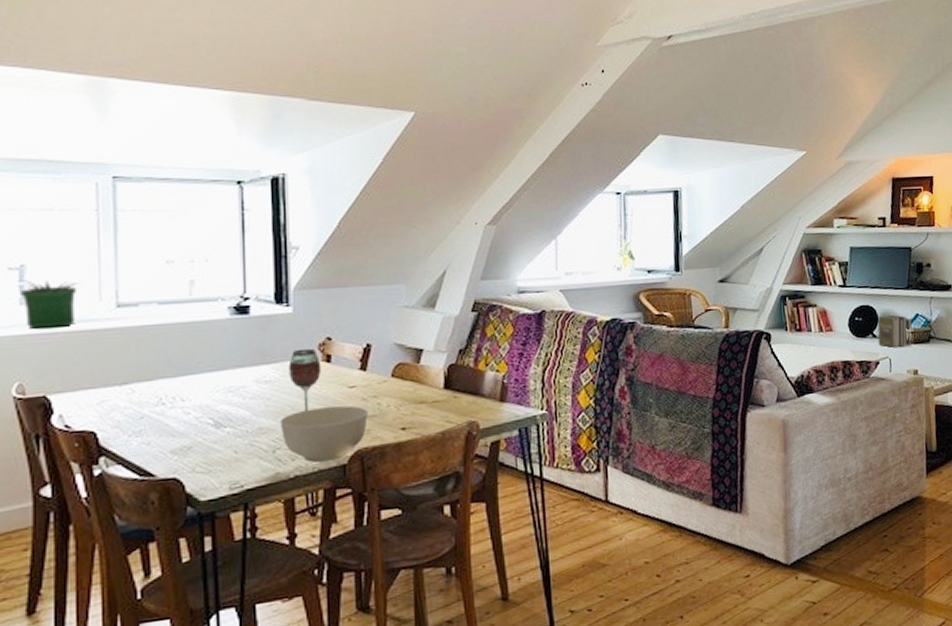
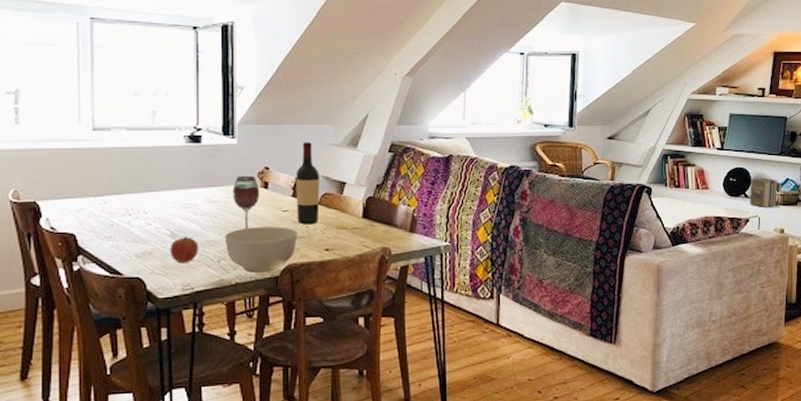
planter: present [21,280,78,330] -> none [16,103,61,146]
fruit: none [213,424,250,457] -> present [170,236,199,262]
wine bottle: none [363,305,393,402] -> present [296,142,320,225]

